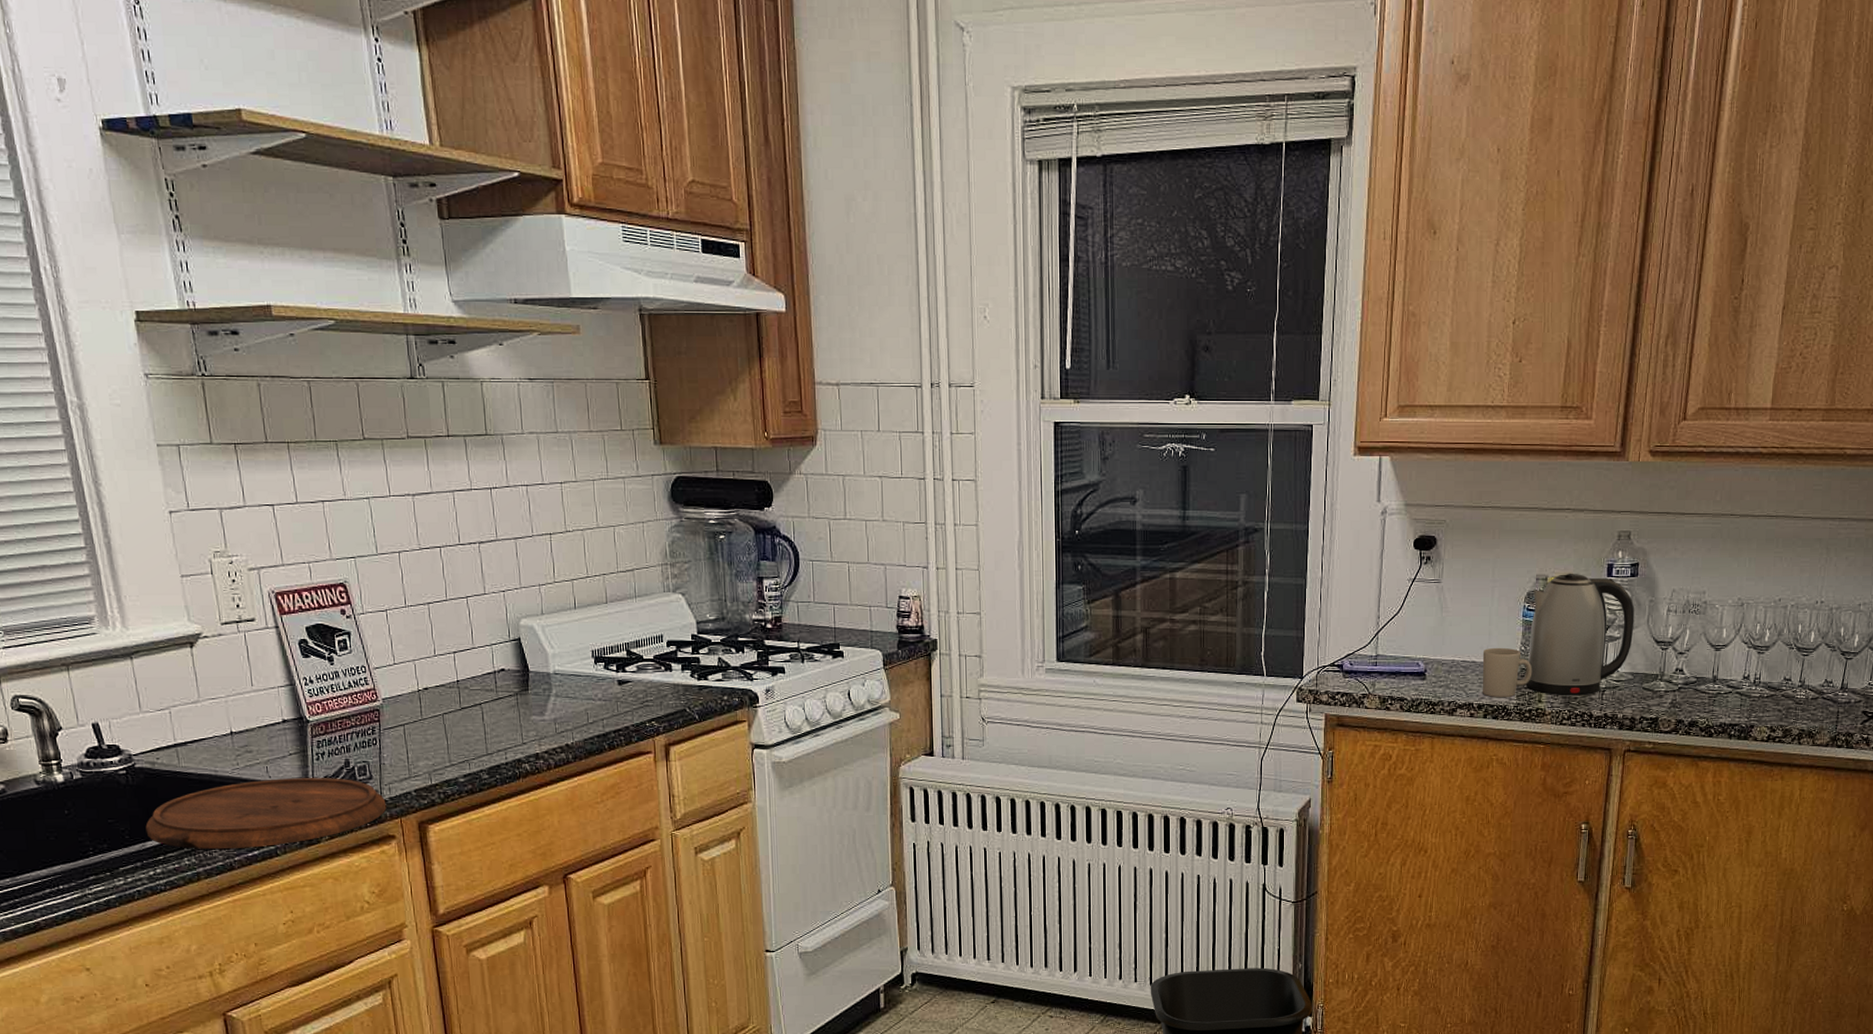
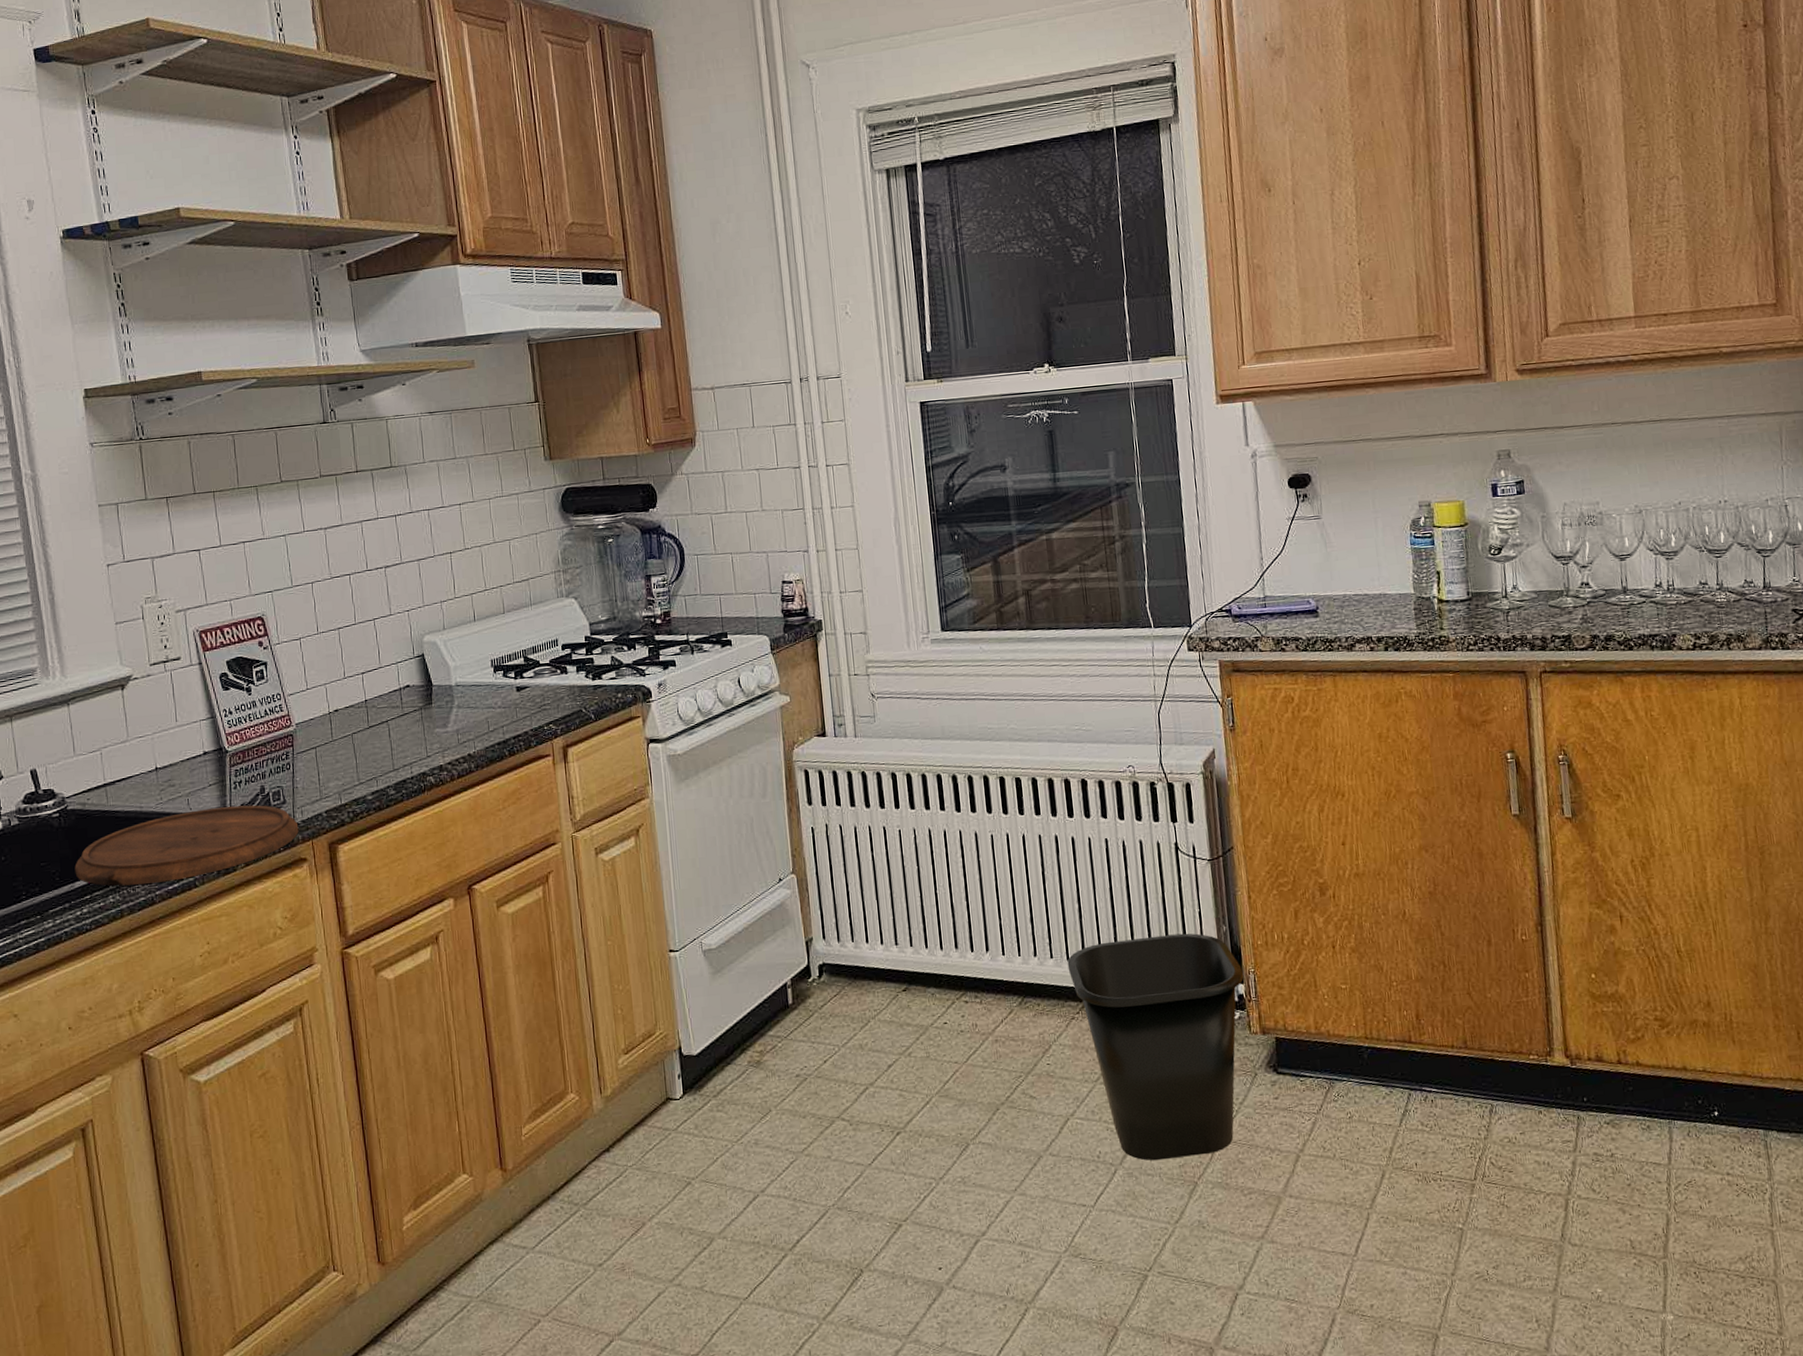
mug: present [1482,647,1533,698] -> none [1374,577,1430,630]
kettle: present [1526,573,1635,696] -> none [1418,496,1530,621]

